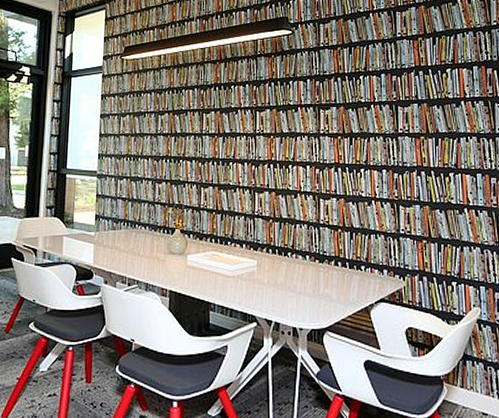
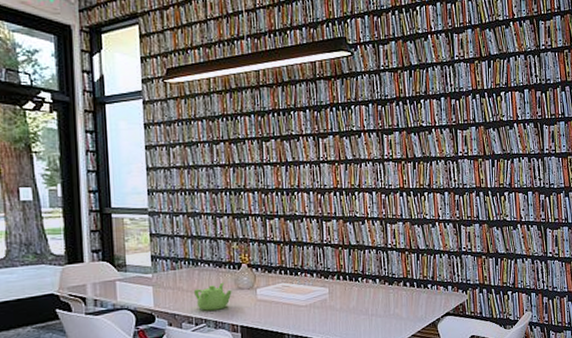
teapot: none [129,245,164,272] -> present [193,282,232,311]

